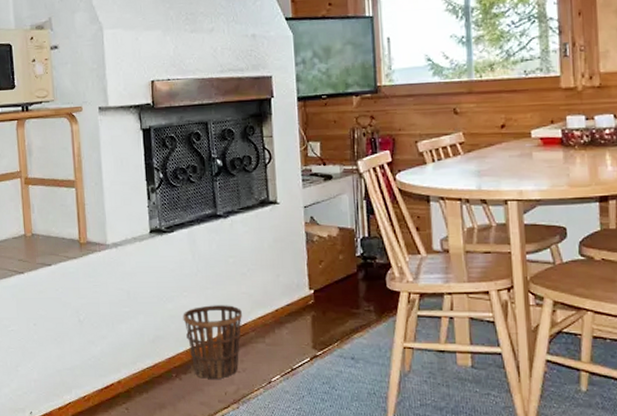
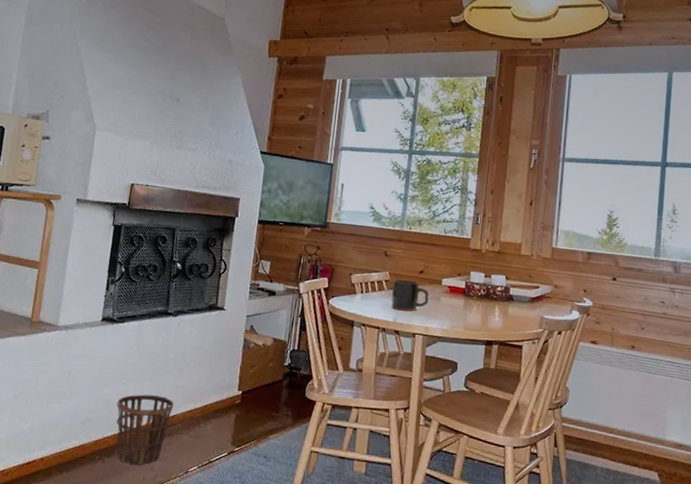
mug: none [469,137,518,176] -> present [391,279,429,312]

